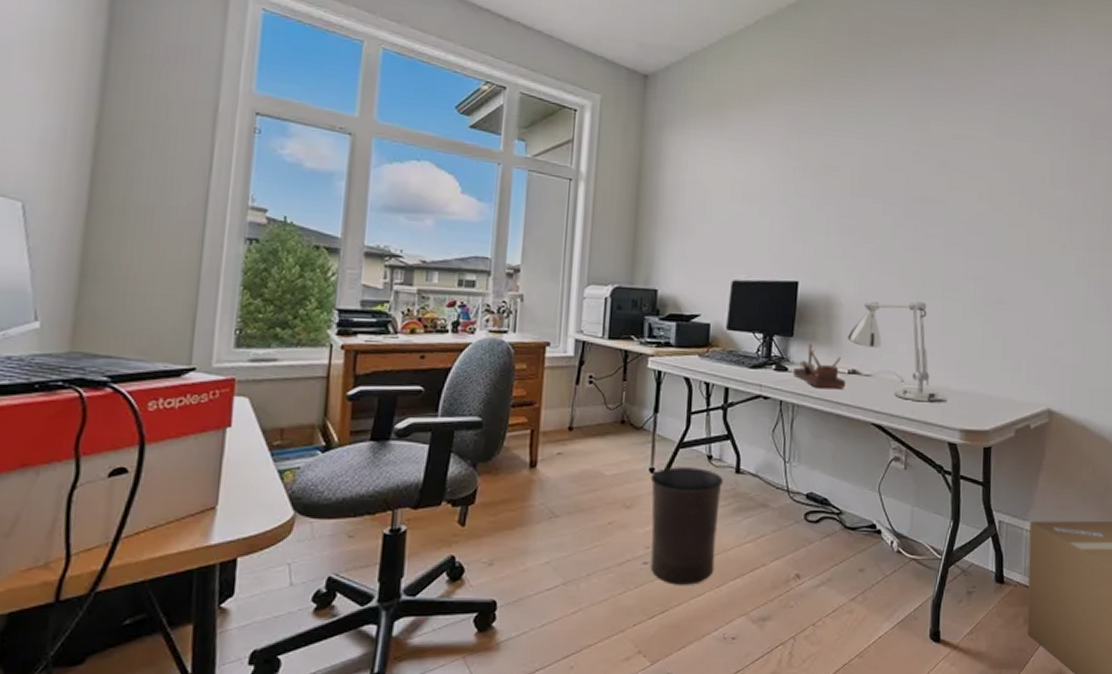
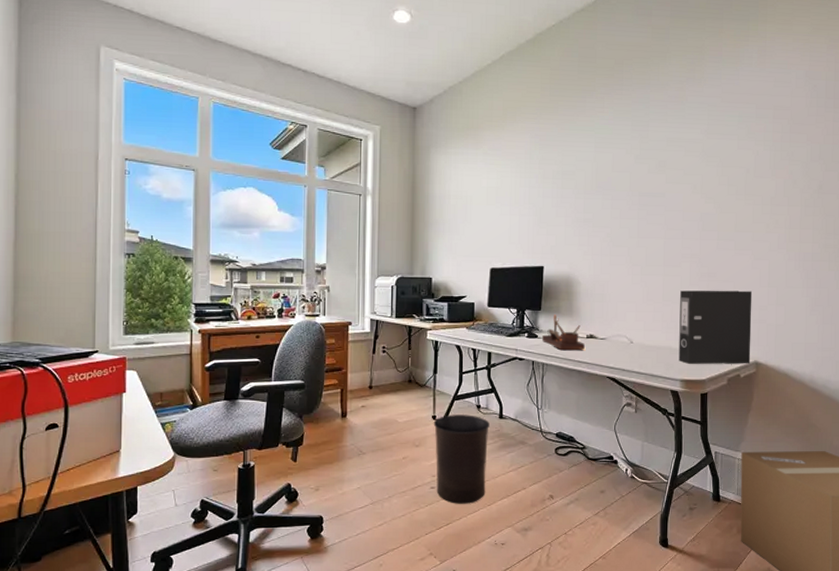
desk lamp: present [846,301,948,403] -> none [584,278,670,359]
binder: none [958,319,1046,413] -> present [678,290,753,365]

